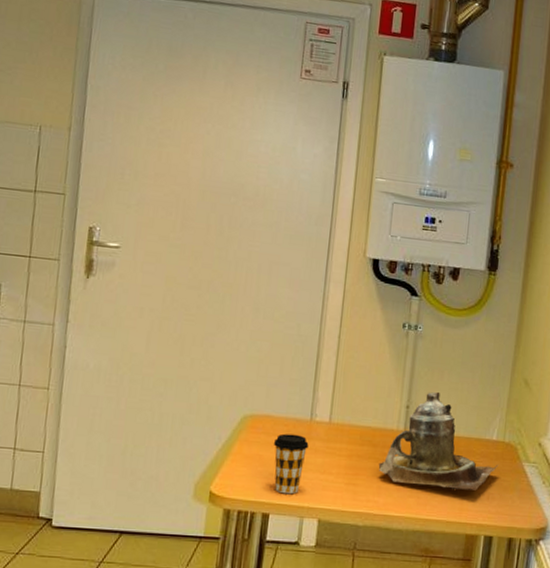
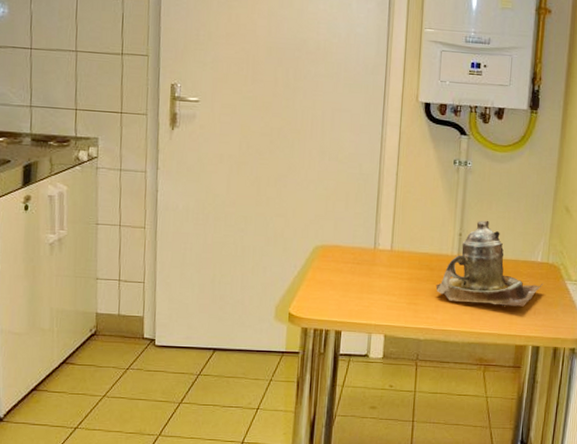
coffee cup: present [273,433,309,495] -> none [342,261,374,314]

